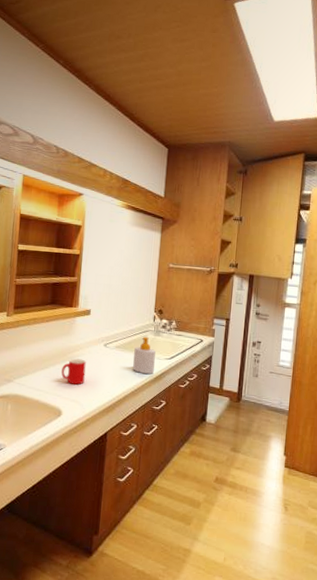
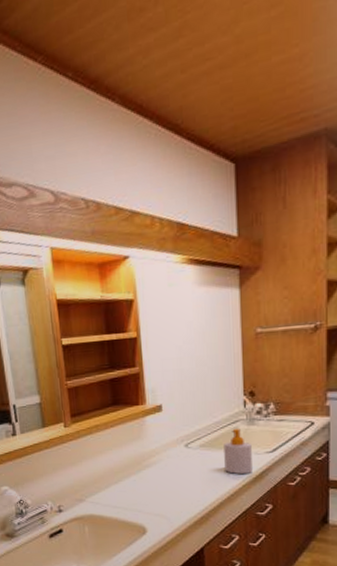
cup: present [61,358,86,385] -> none [138,466,168,496]

